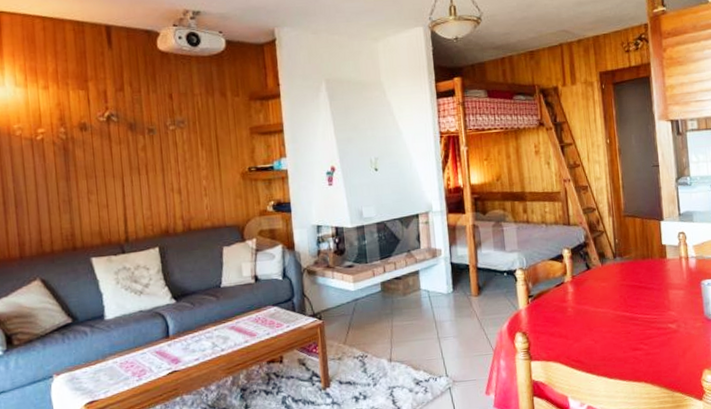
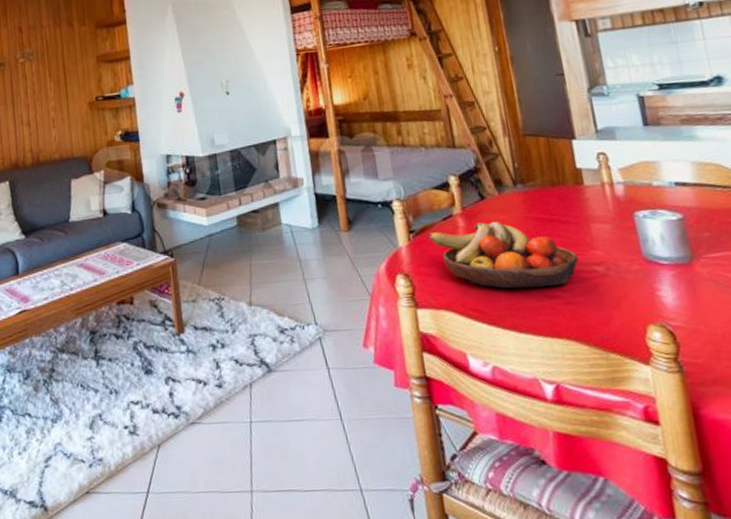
fruit bowl: none [544,287,658,343] -> present [428,221,579,289]

